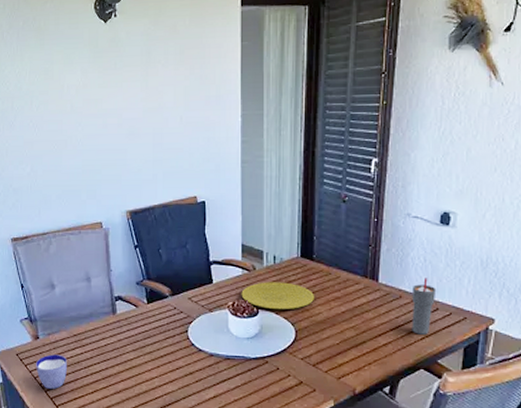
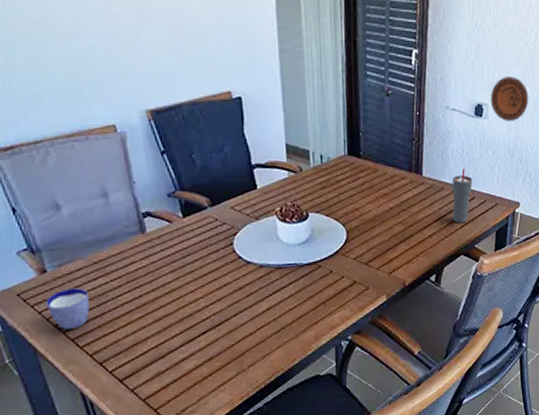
plate: present [241,282,314,309] -> none [289,182,363,211]
decorative plate: none [459,184,507,232] -> present [490,76,529,122]

